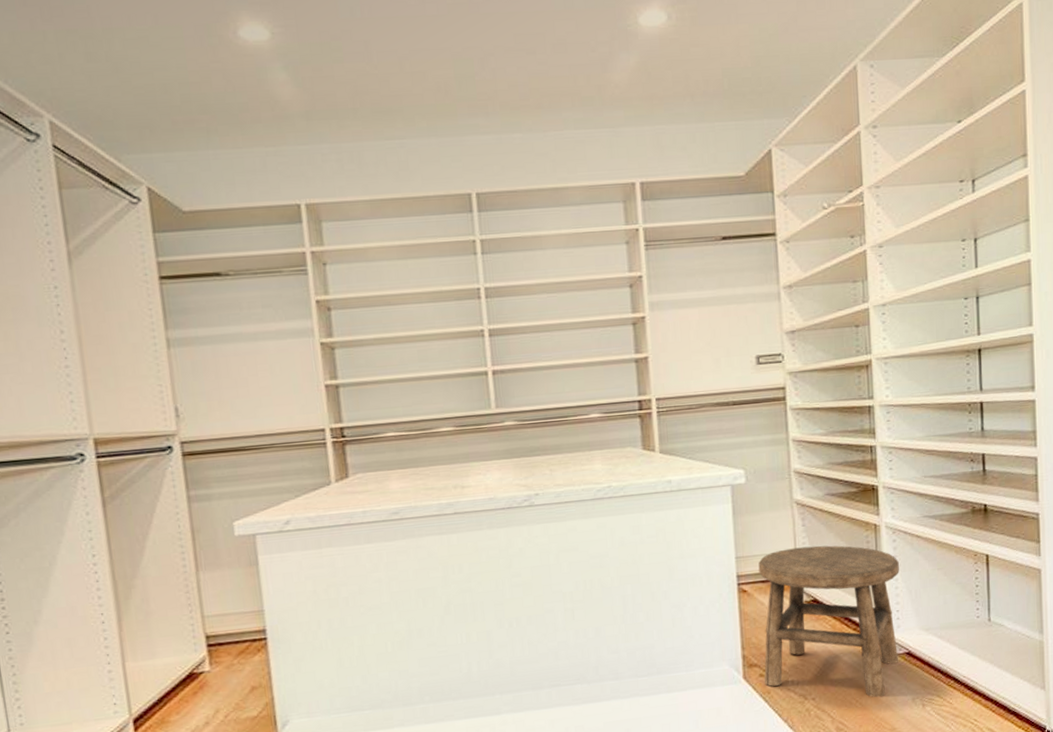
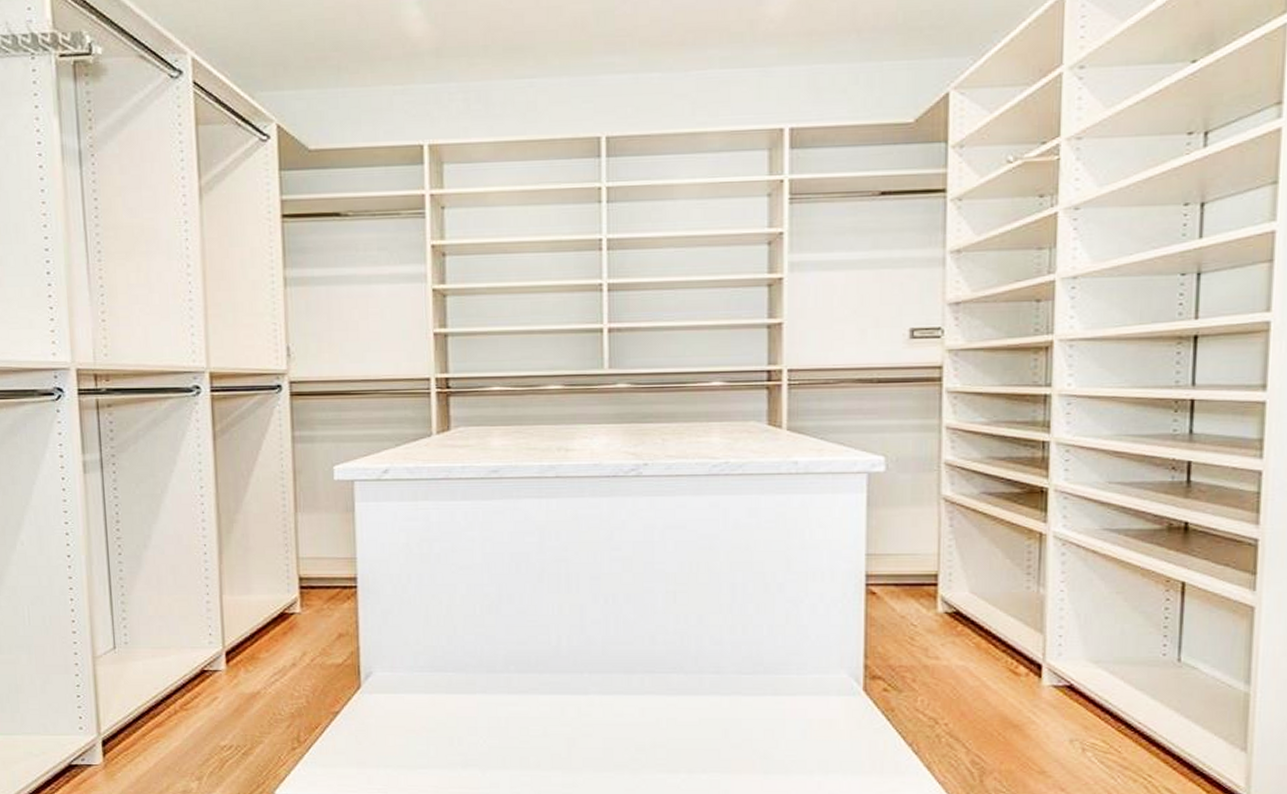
stool: present [758,545,899,698] -> none [889,550,1067,733]

